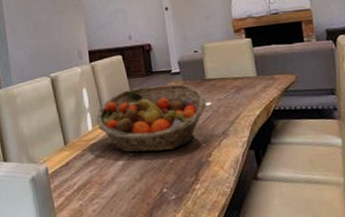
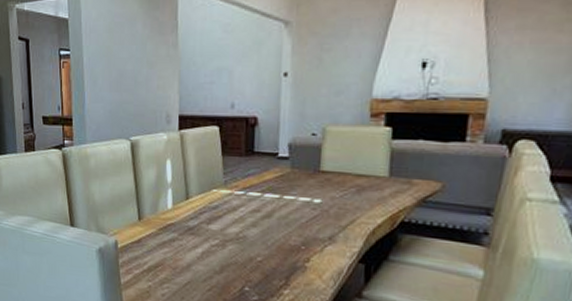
fruit basket: present [95,84,207,153] -> none [176,168,317,246]

